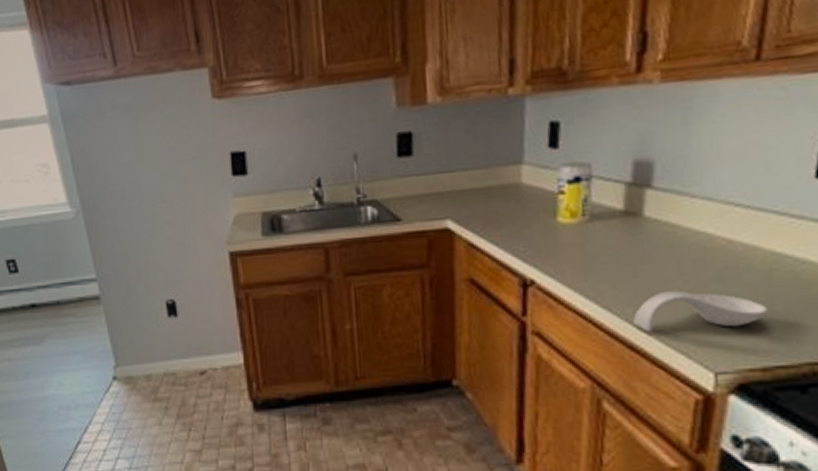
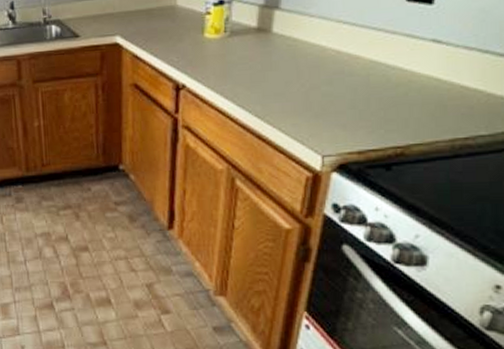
spoon rest: present [633,290,768,332] -> none [261,91,365,125]

